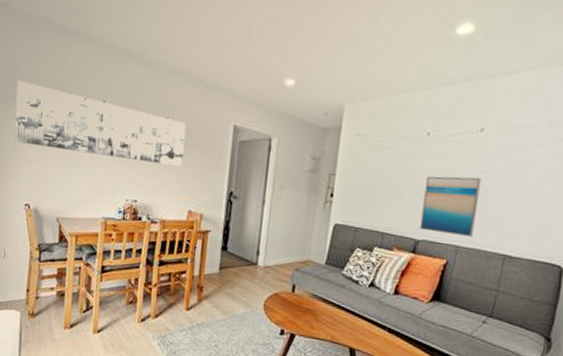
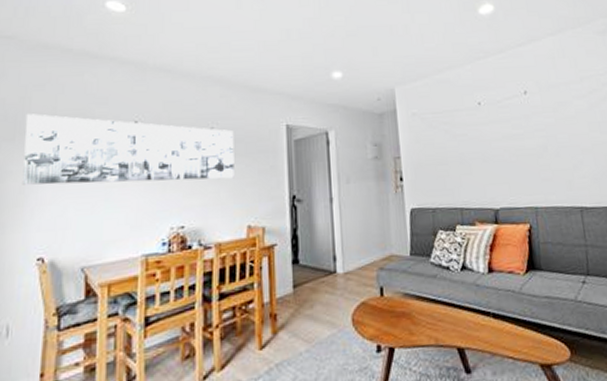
wall art: present [420,176,481,238] -> none [489,136,547,198]

